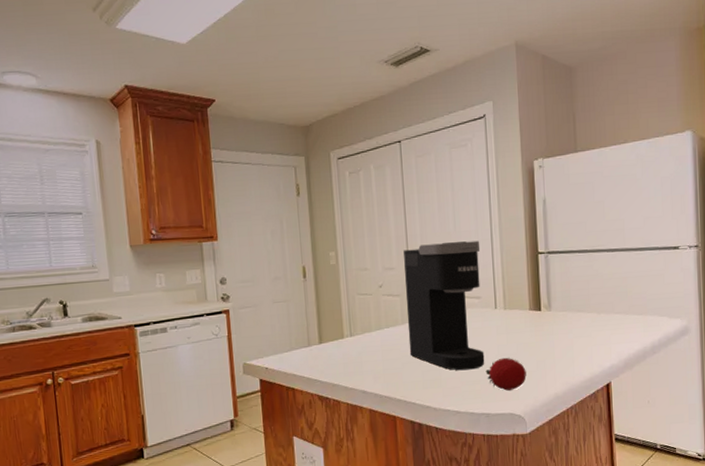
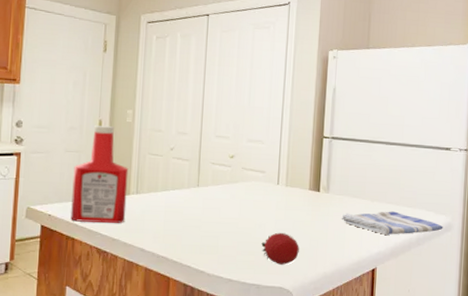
ketchup bottle: none [284,271,343,372] -> present [71,126,129,223]
coffee maker: present [404,240,485,371] -> none [191,114,271,241]
dish towel: none [567,321,680,347] -> present [341,211,443,235]

